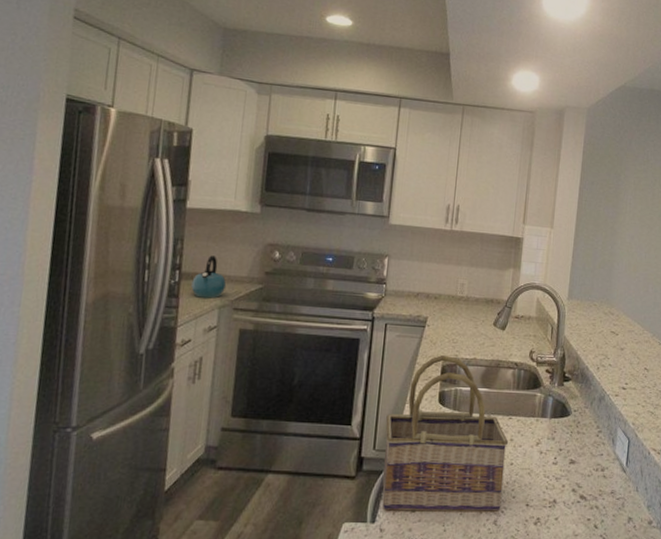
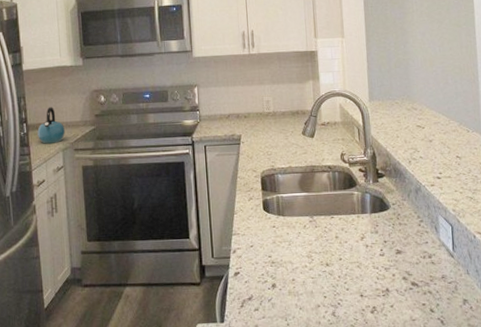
basket: present [382,355,509,512] -> none [219,167,337,311]

